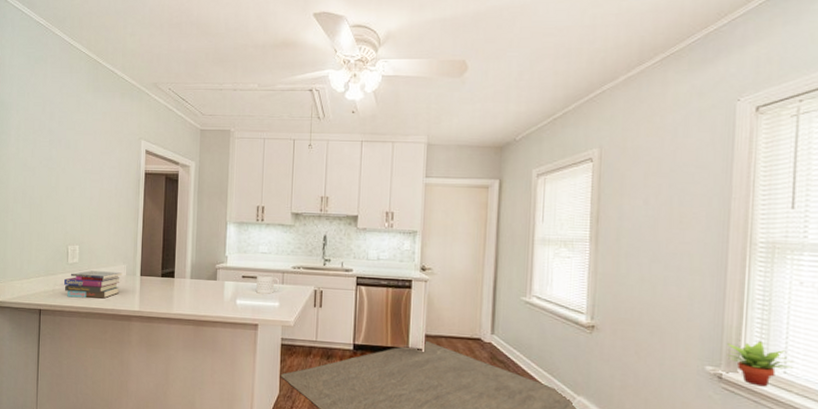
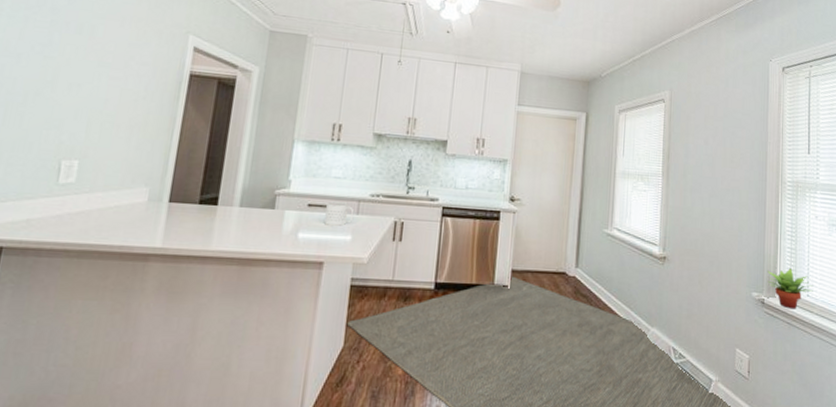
books: present [64,270,123,299] -> none [46,194,143,232]

